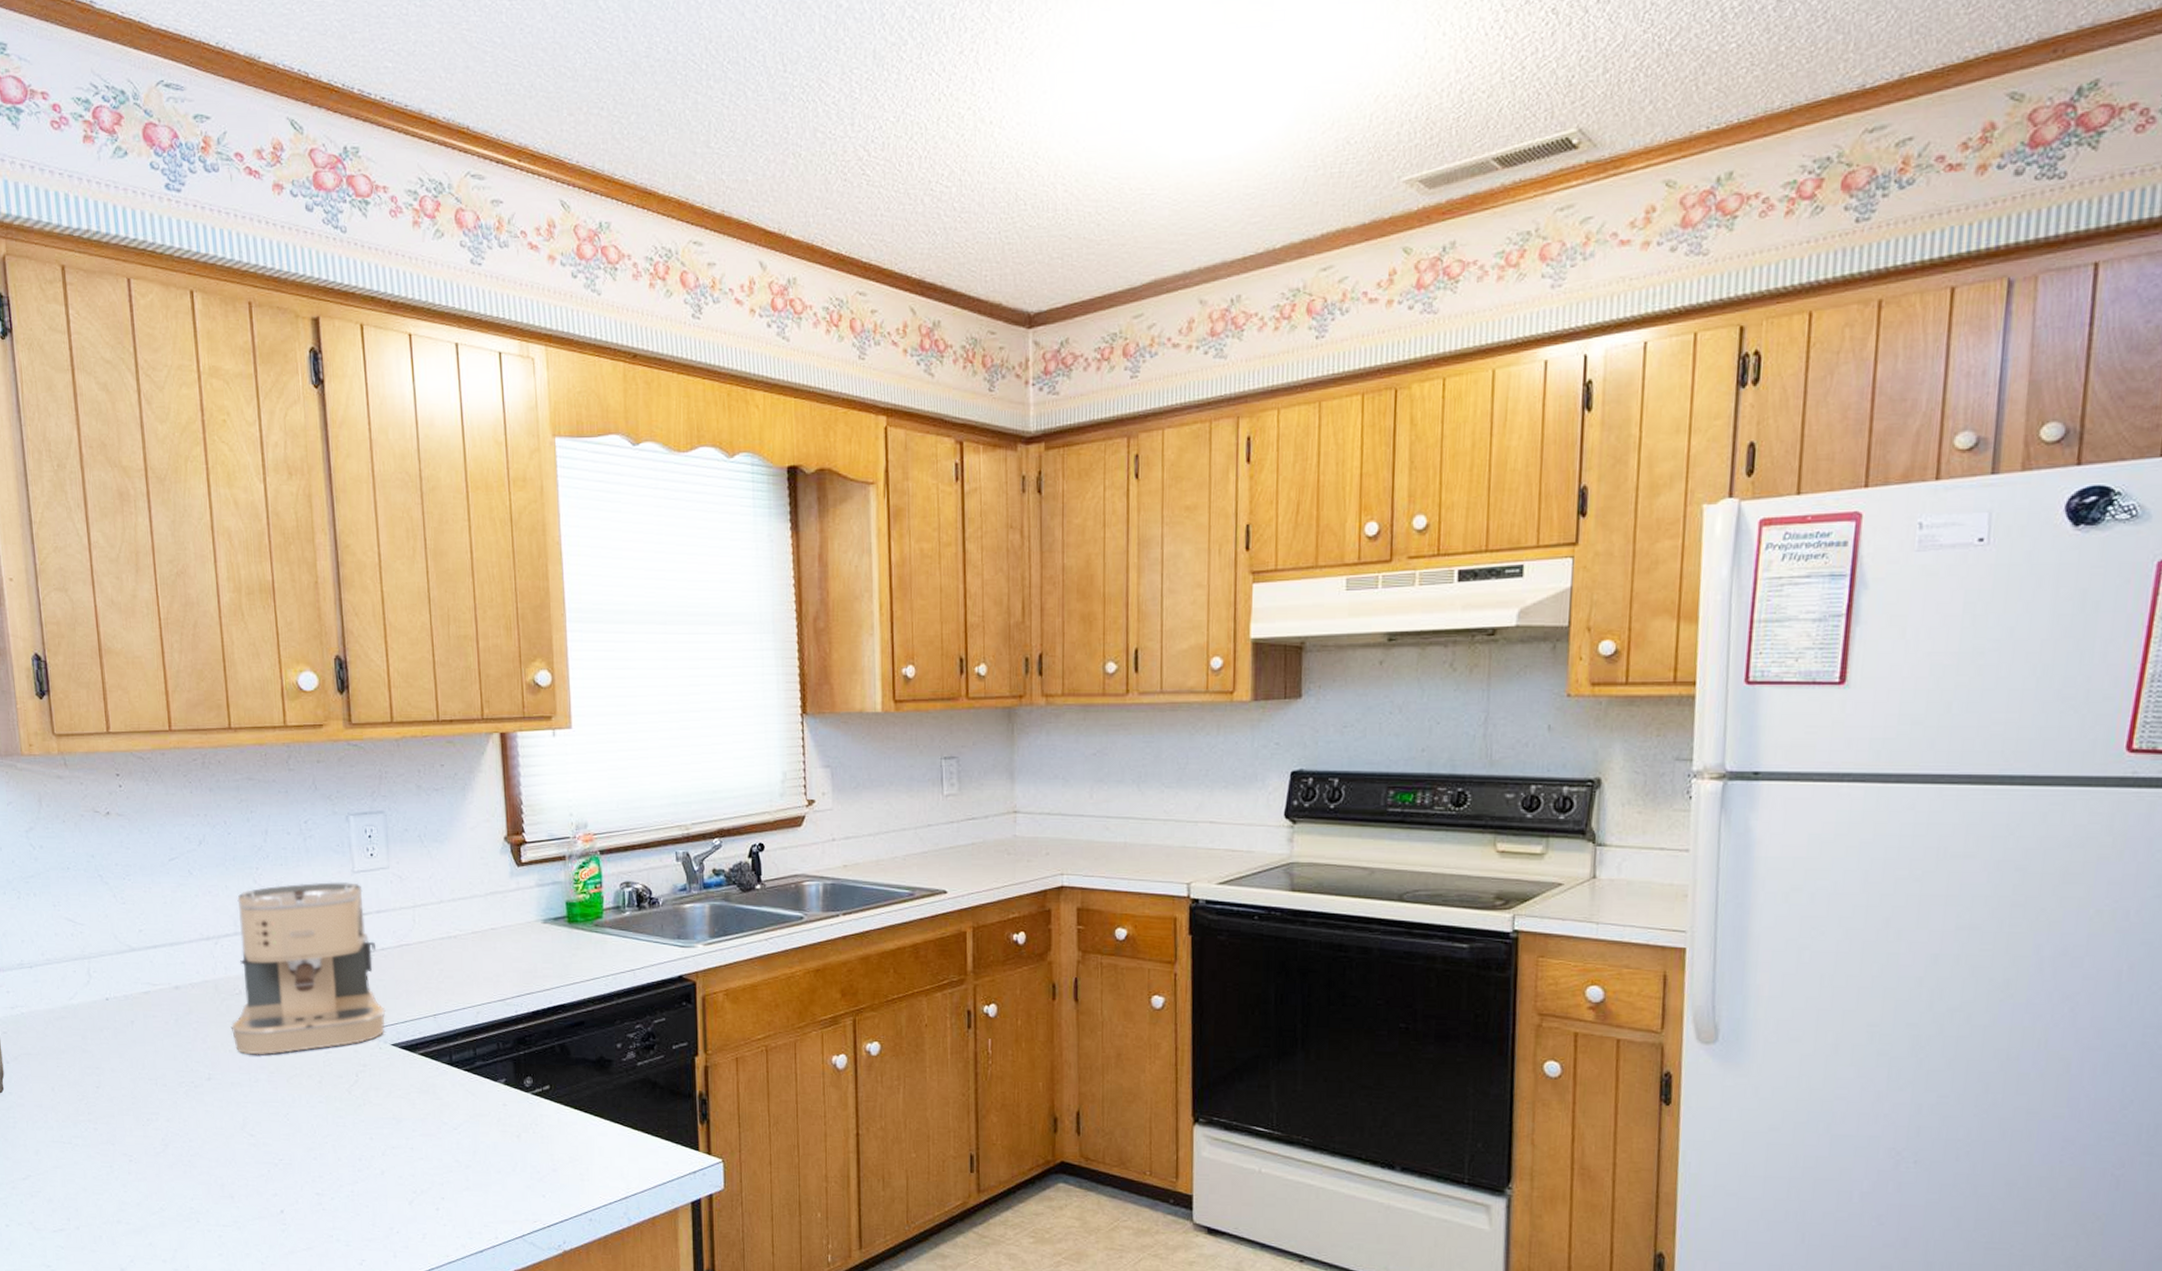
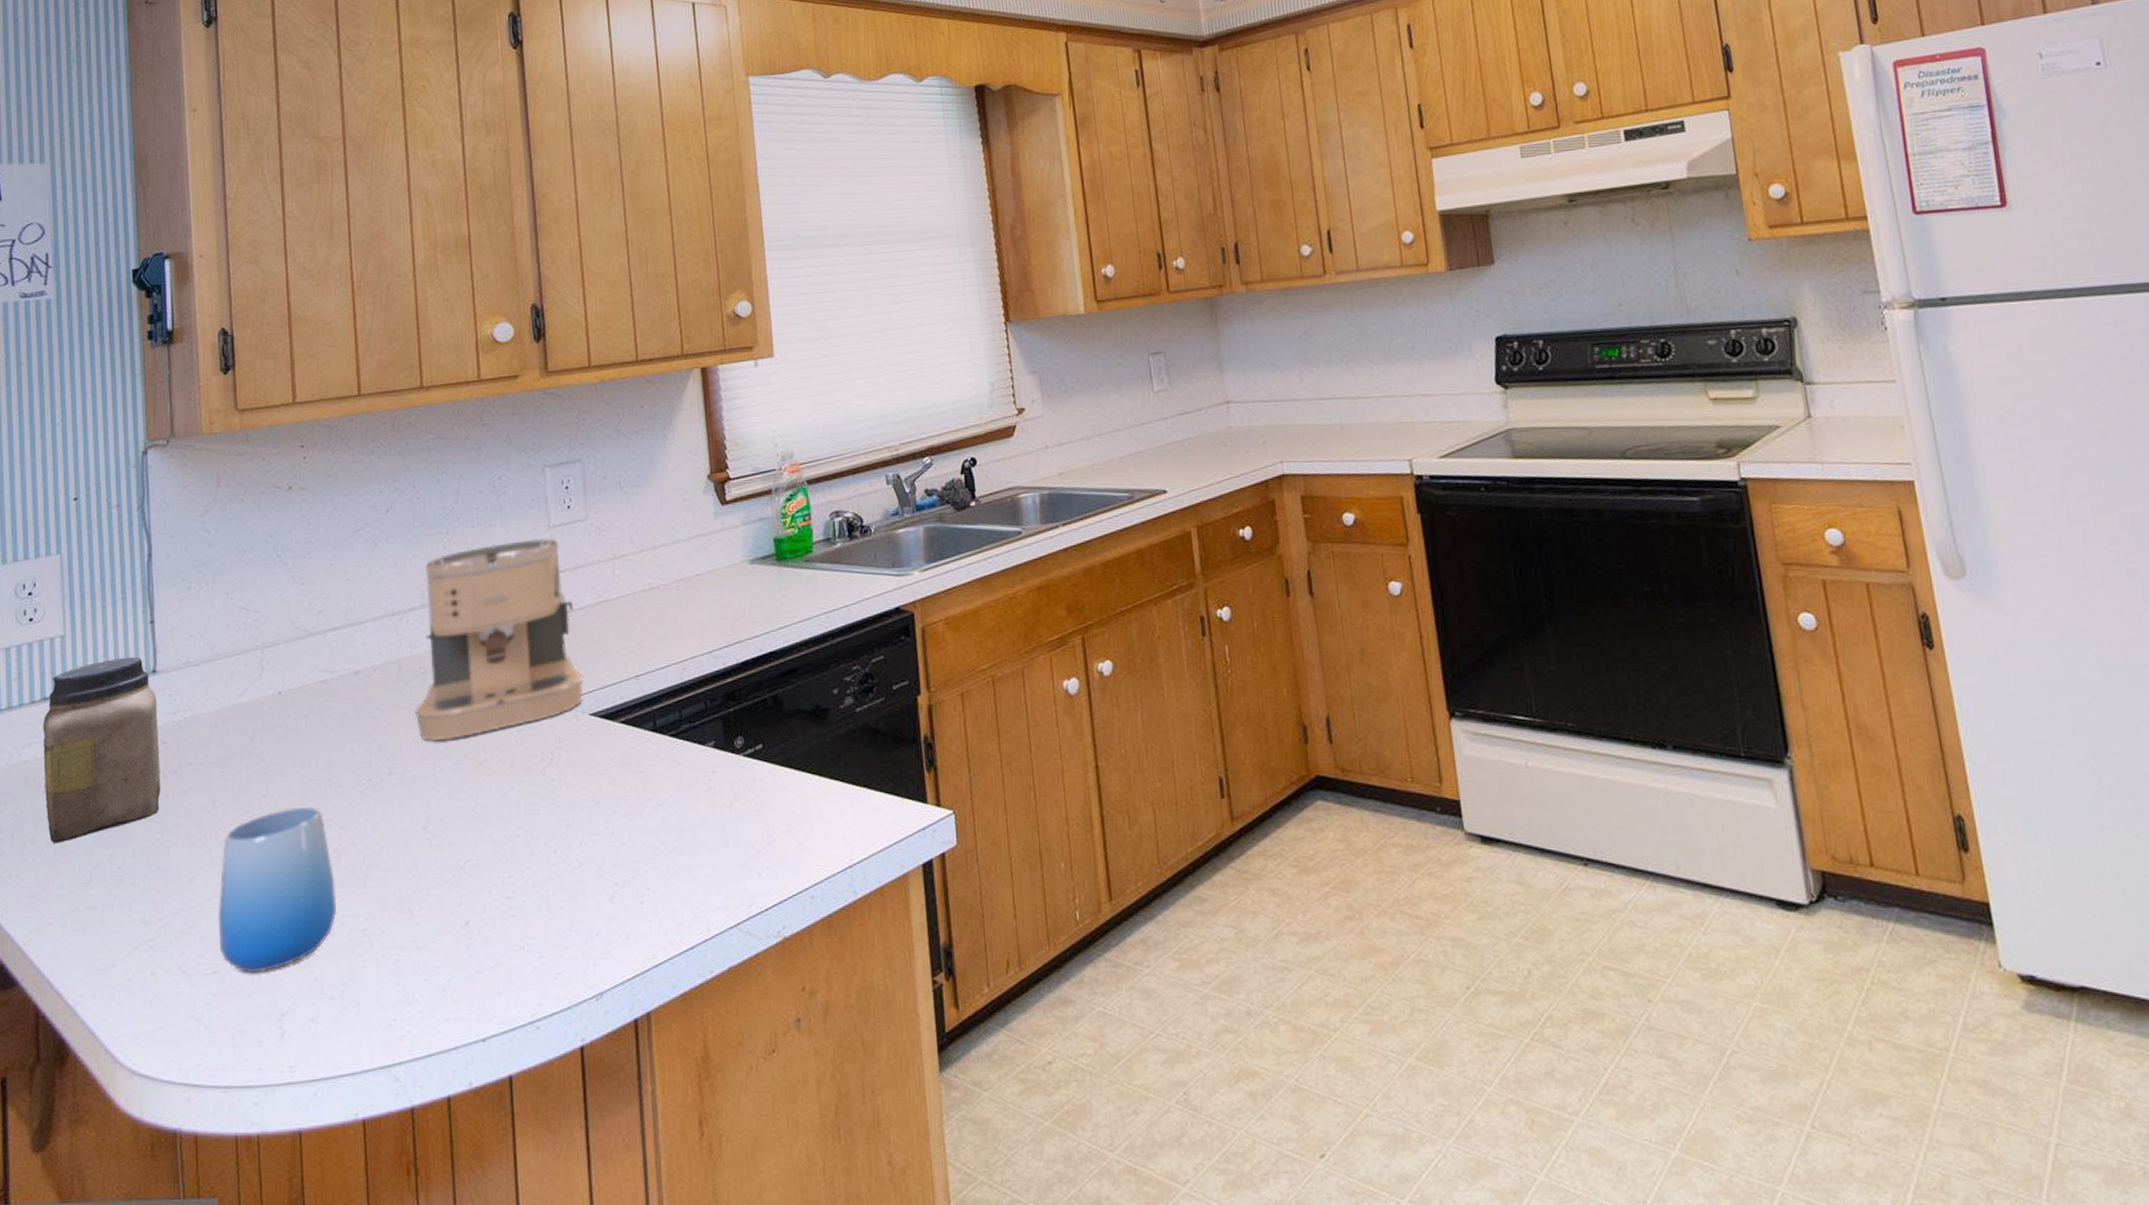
cup: none [61,1099,166,1234] -> present [218,806,337,974]

